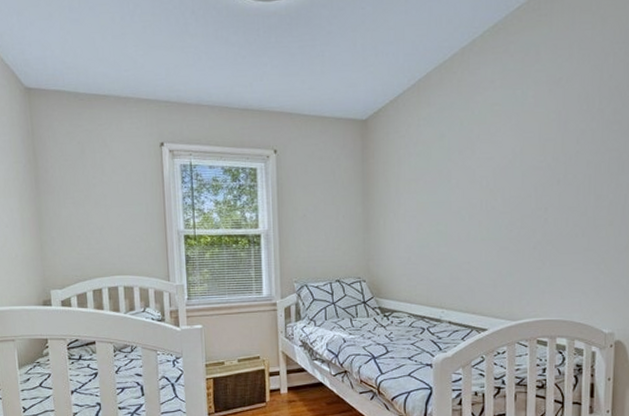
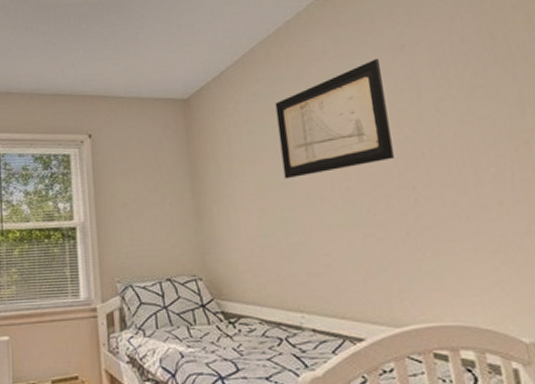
wall art: none [442,89,537,198] -> present [275,58,394,179]

